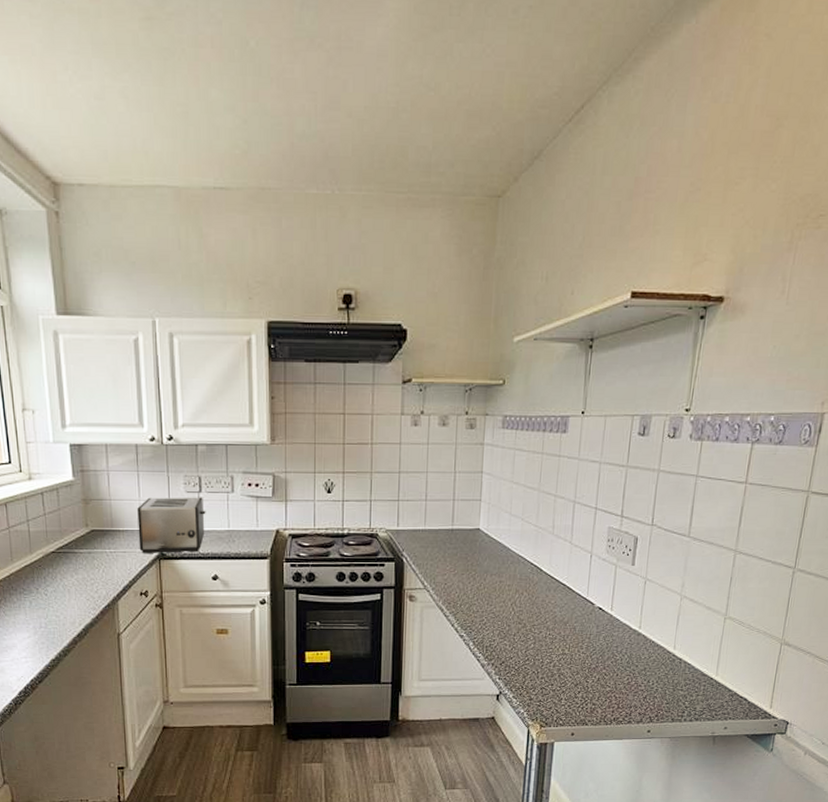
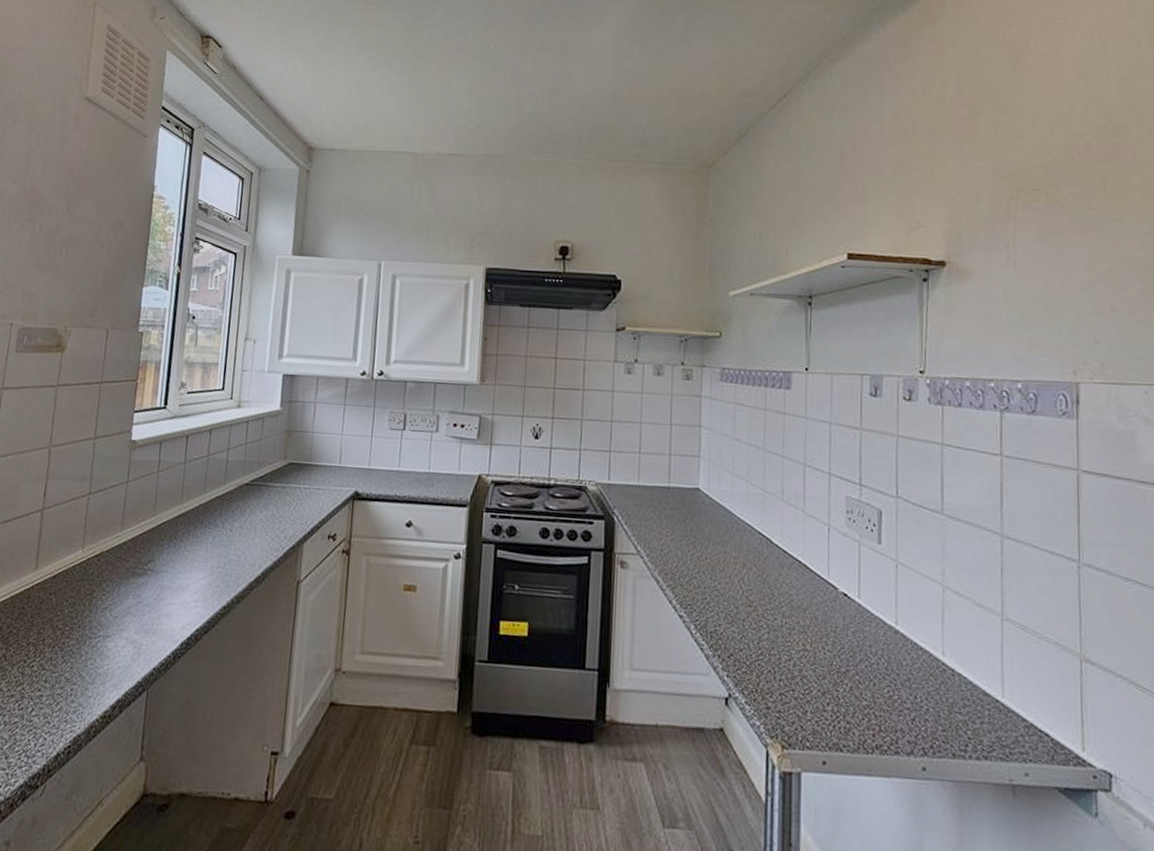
toaster: present [137,497,206,553] -> none [334,432,408,494]

